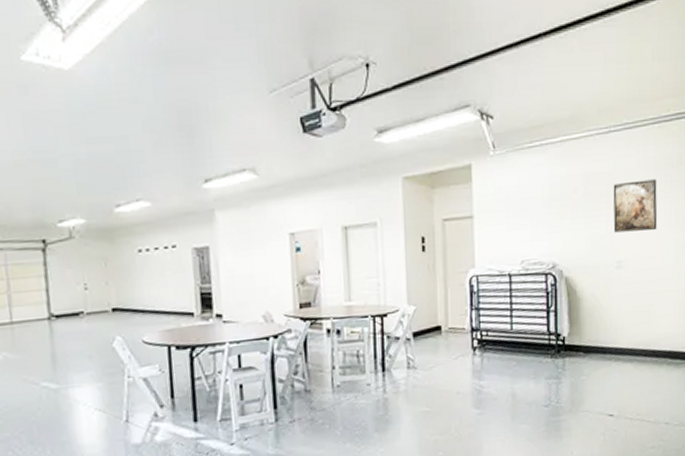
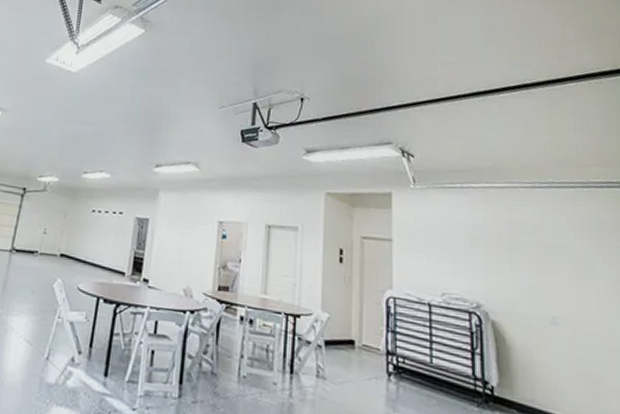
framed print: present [613,179,658,233] -> none [541,237,597,293]

